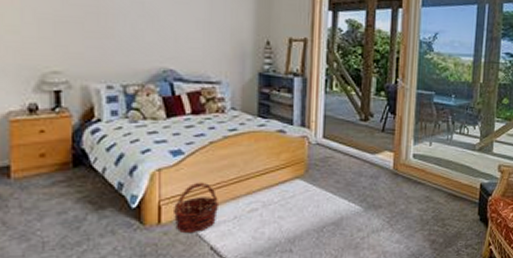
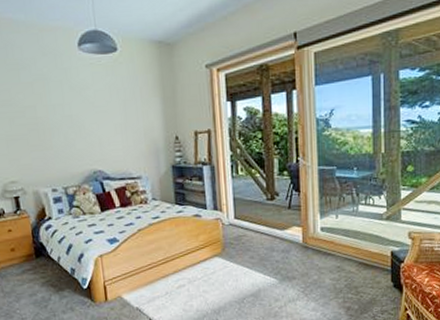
basket: present [172,182,220,234] -> none [115,264,153,308]

